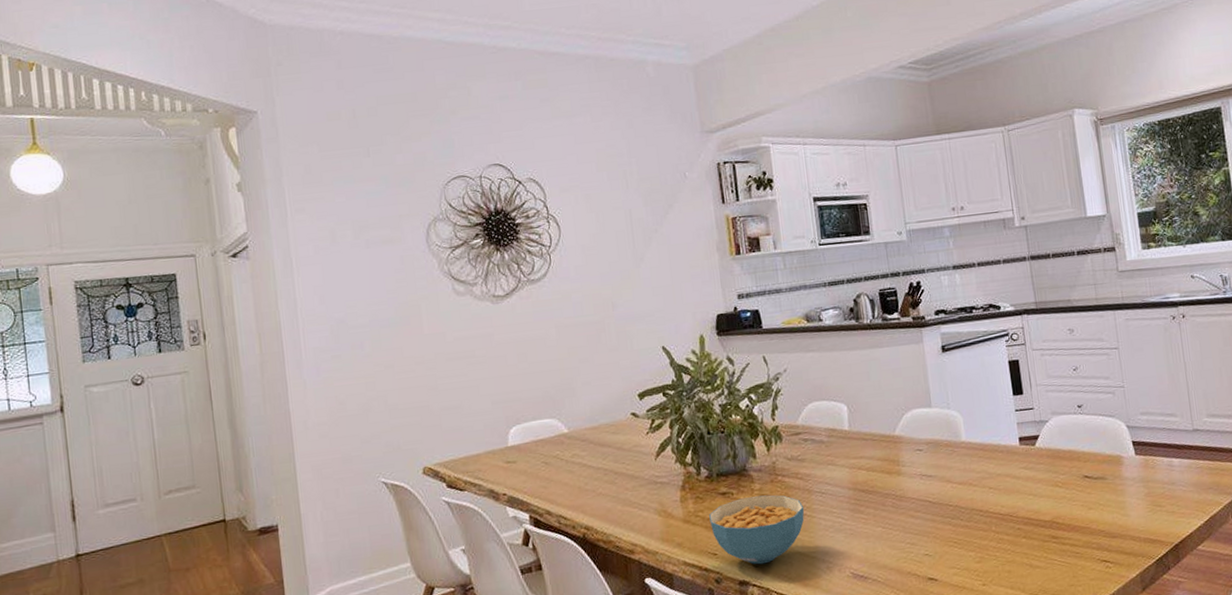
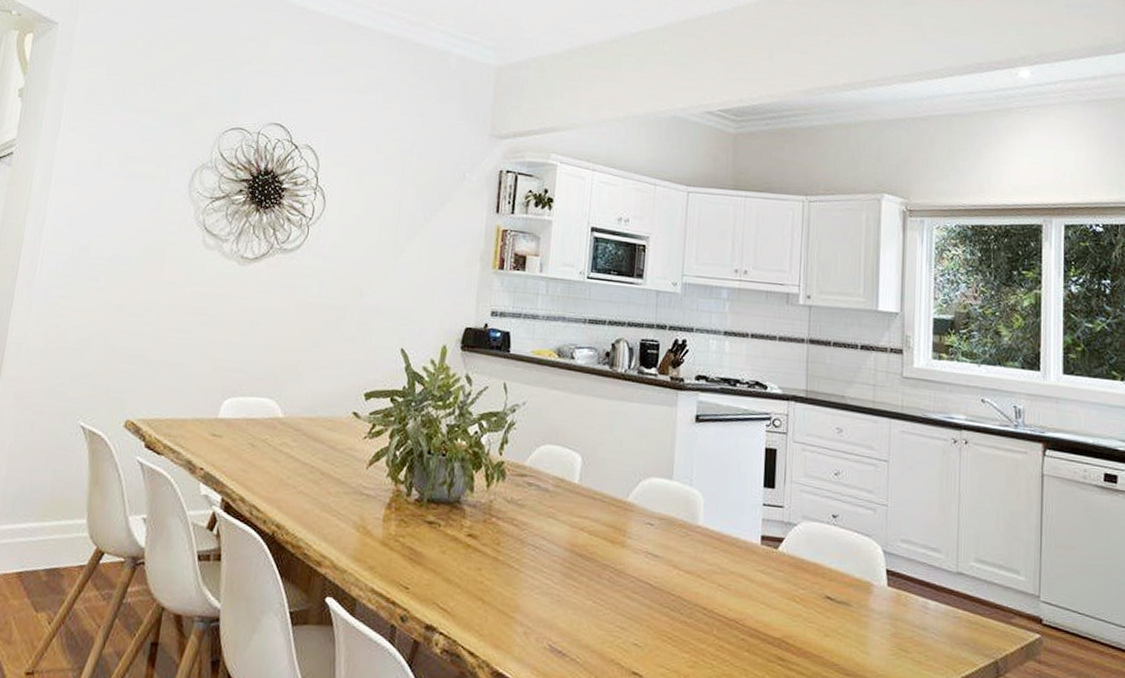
cereal bowl: present [709,495,805,565] -> none [409,532,513,612]

